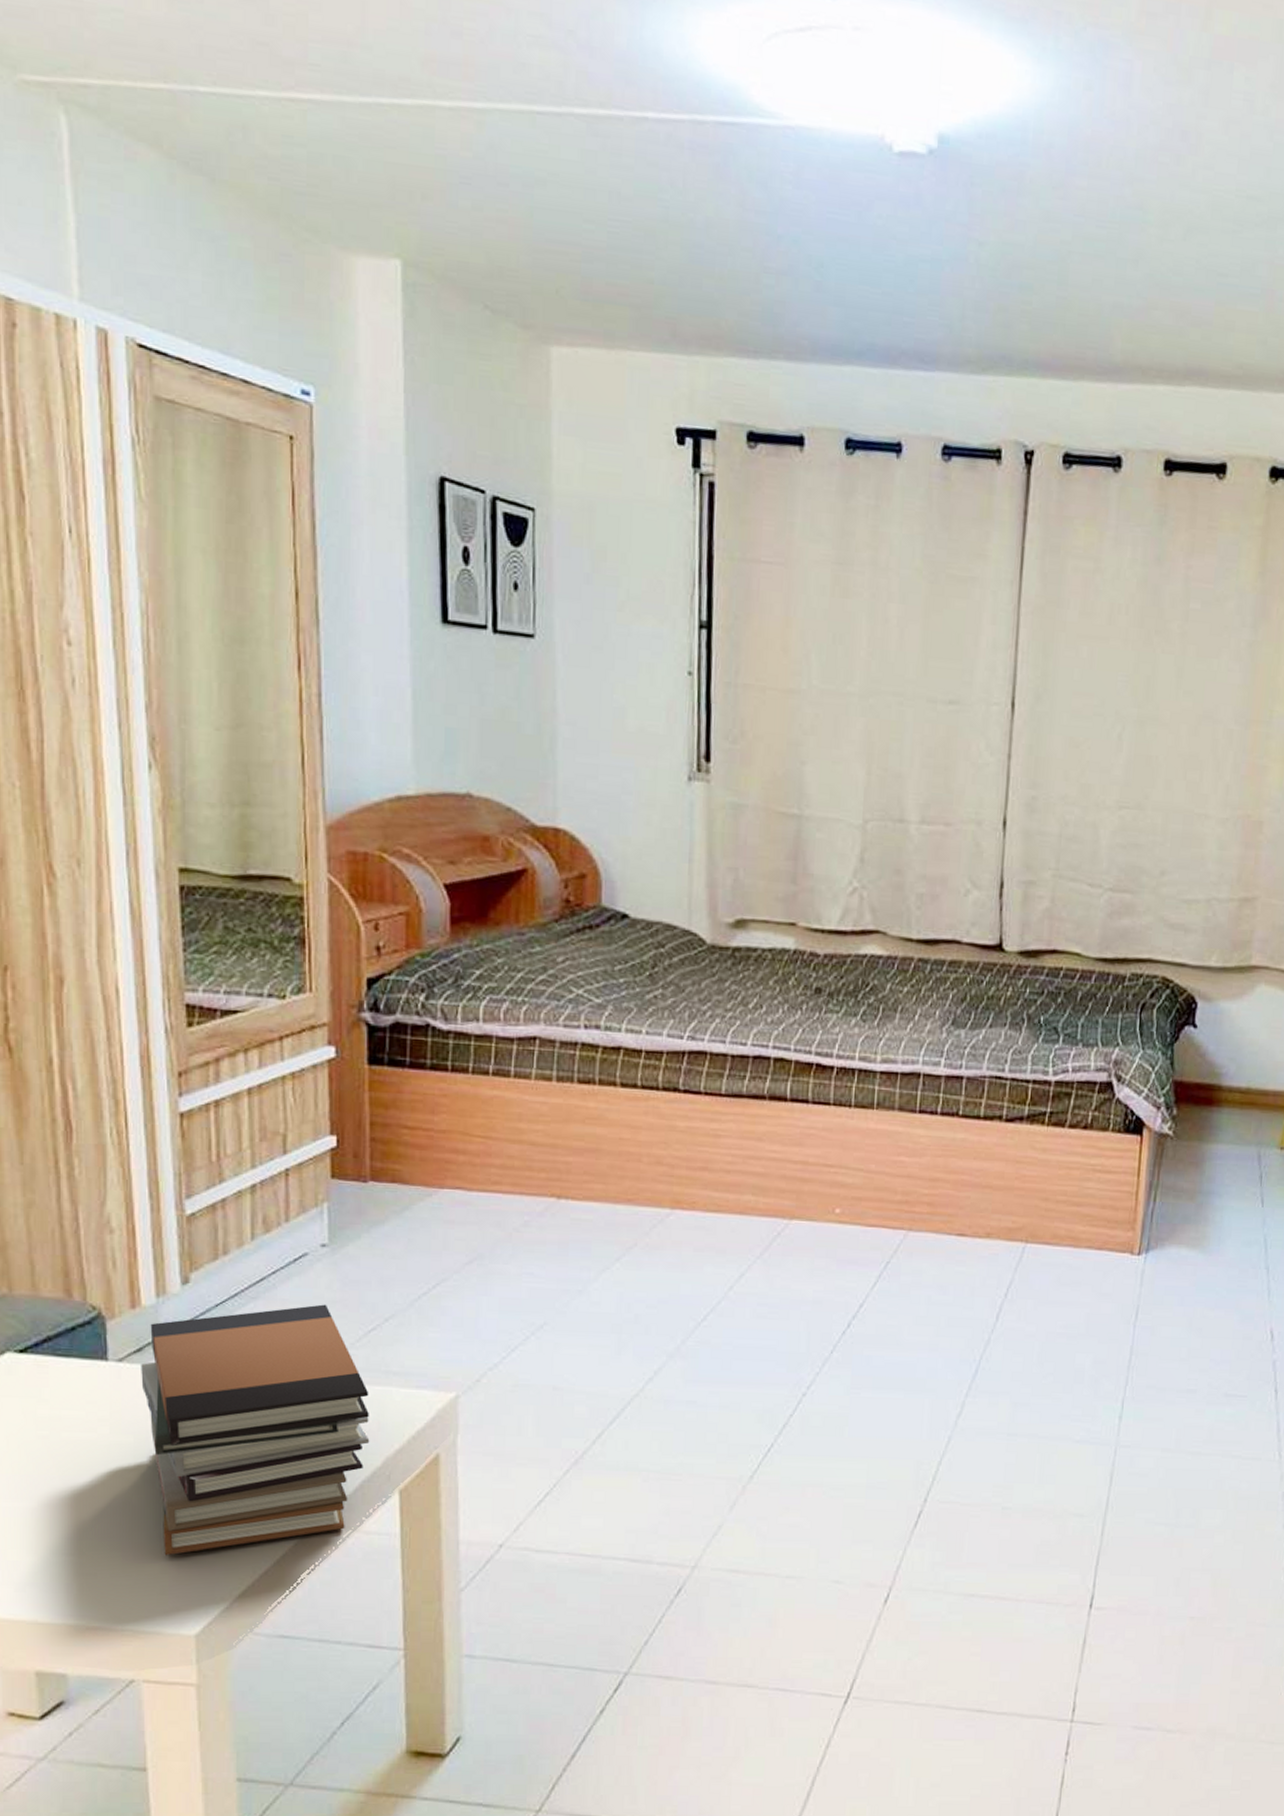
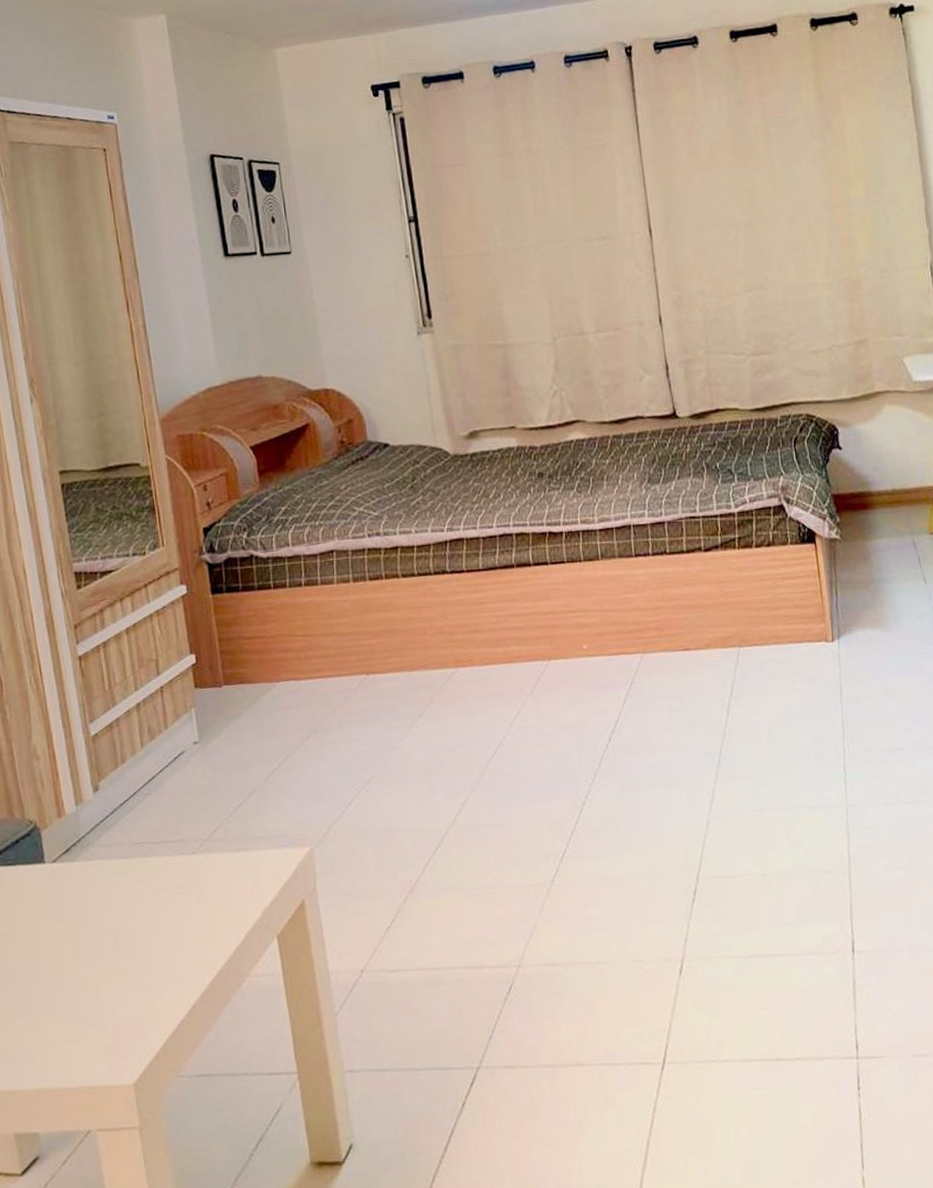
book stack: present [141,1304,370,1556] -> none [70,790,249,1019]

